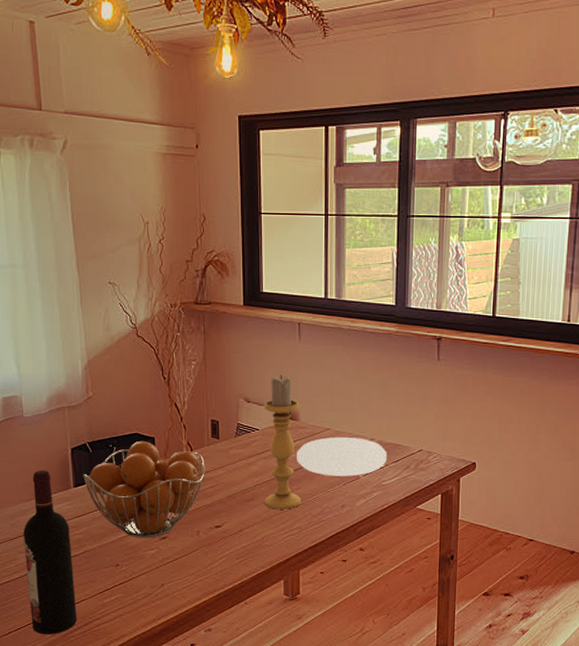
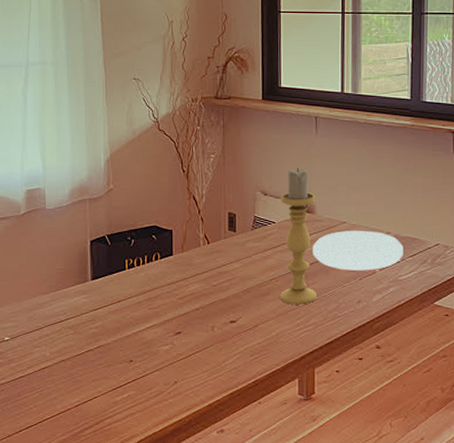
wine bottle: present [23,470,77,635] -> none [40,262,89,434]
fruit basket: present [83,440,205,538] -> none [101,233,221,333]

